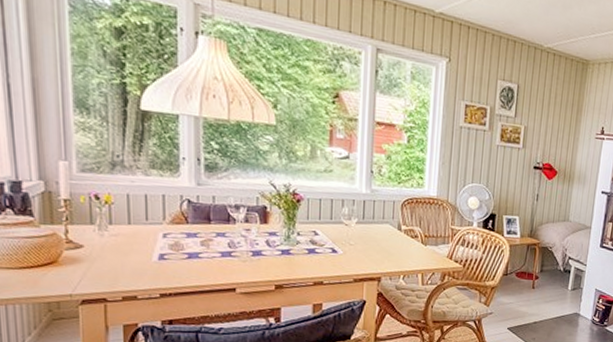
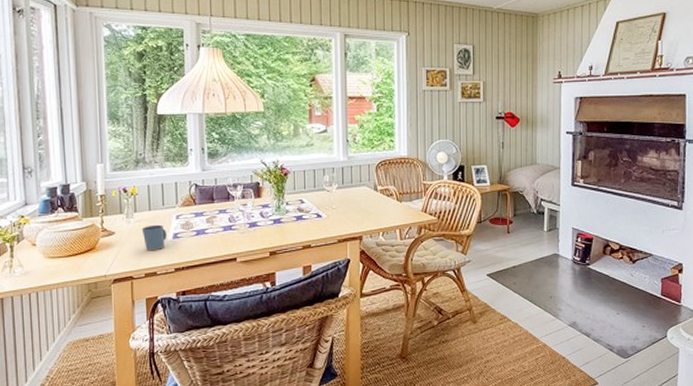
mug: none [118,241,150,272] -> present [142,224,166,251]

